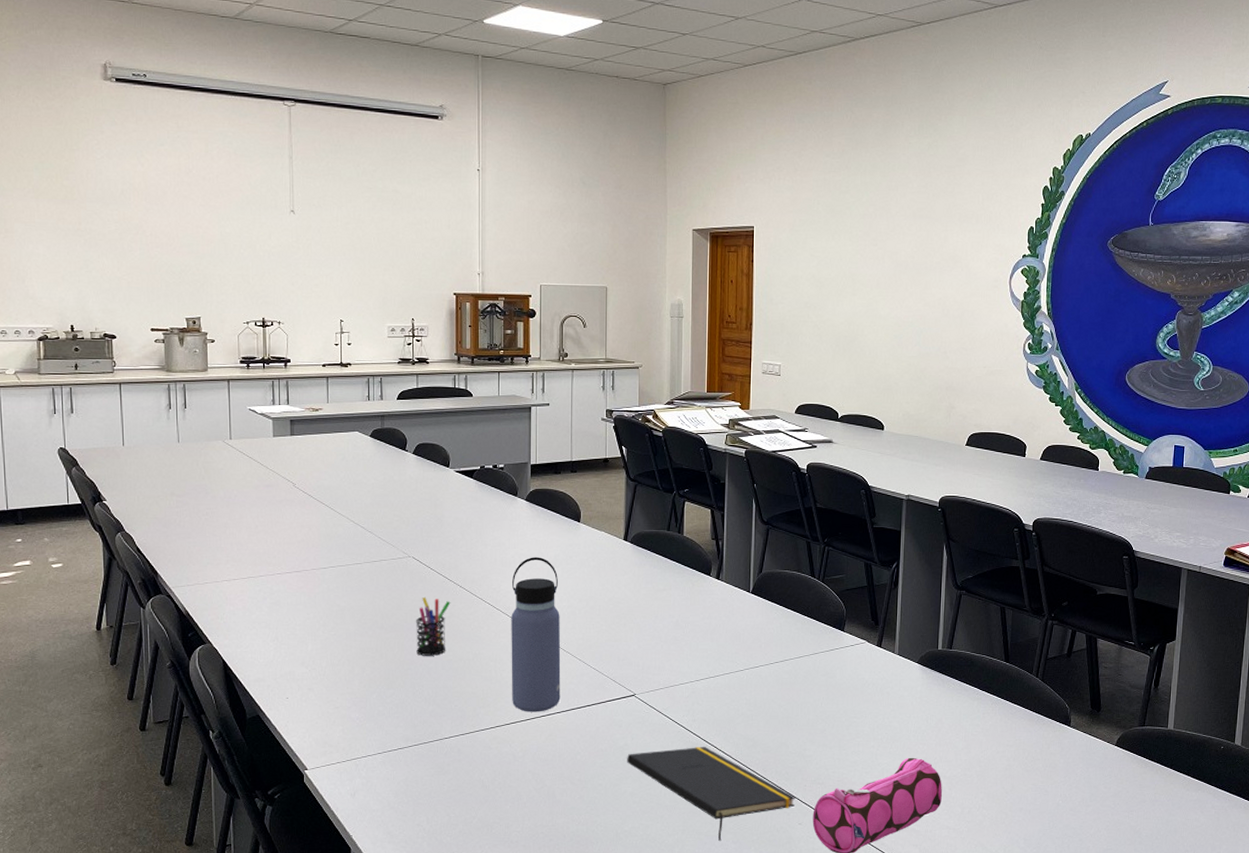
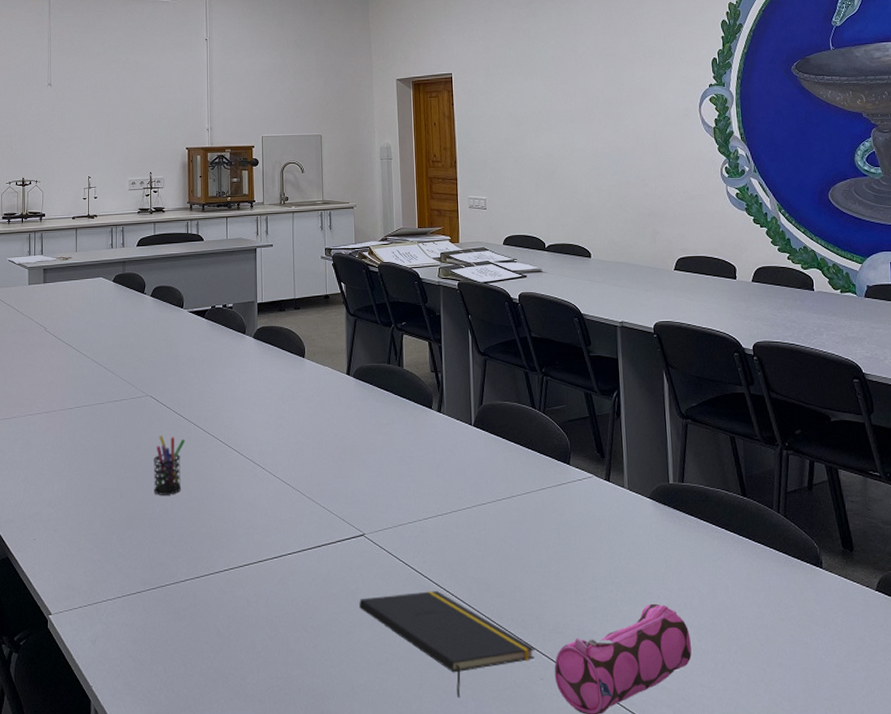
water bottle: present [511,557,561,712] -> none [242,393,292,554]

